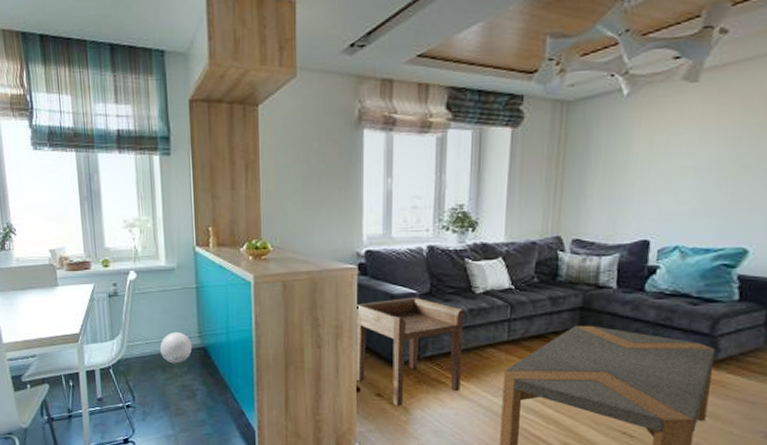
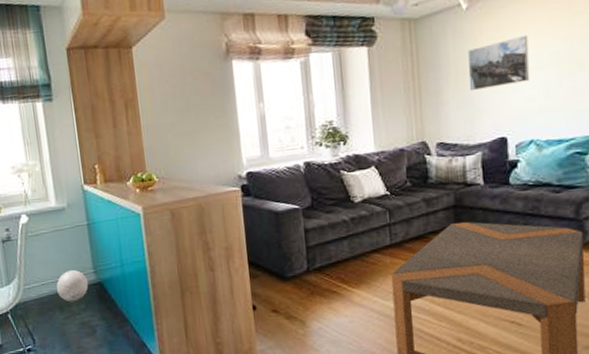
side table: present [355,297,465,406] -> none [244,211,352,320]
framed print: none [617,130,691,187] -> present [468,35,530,92]

